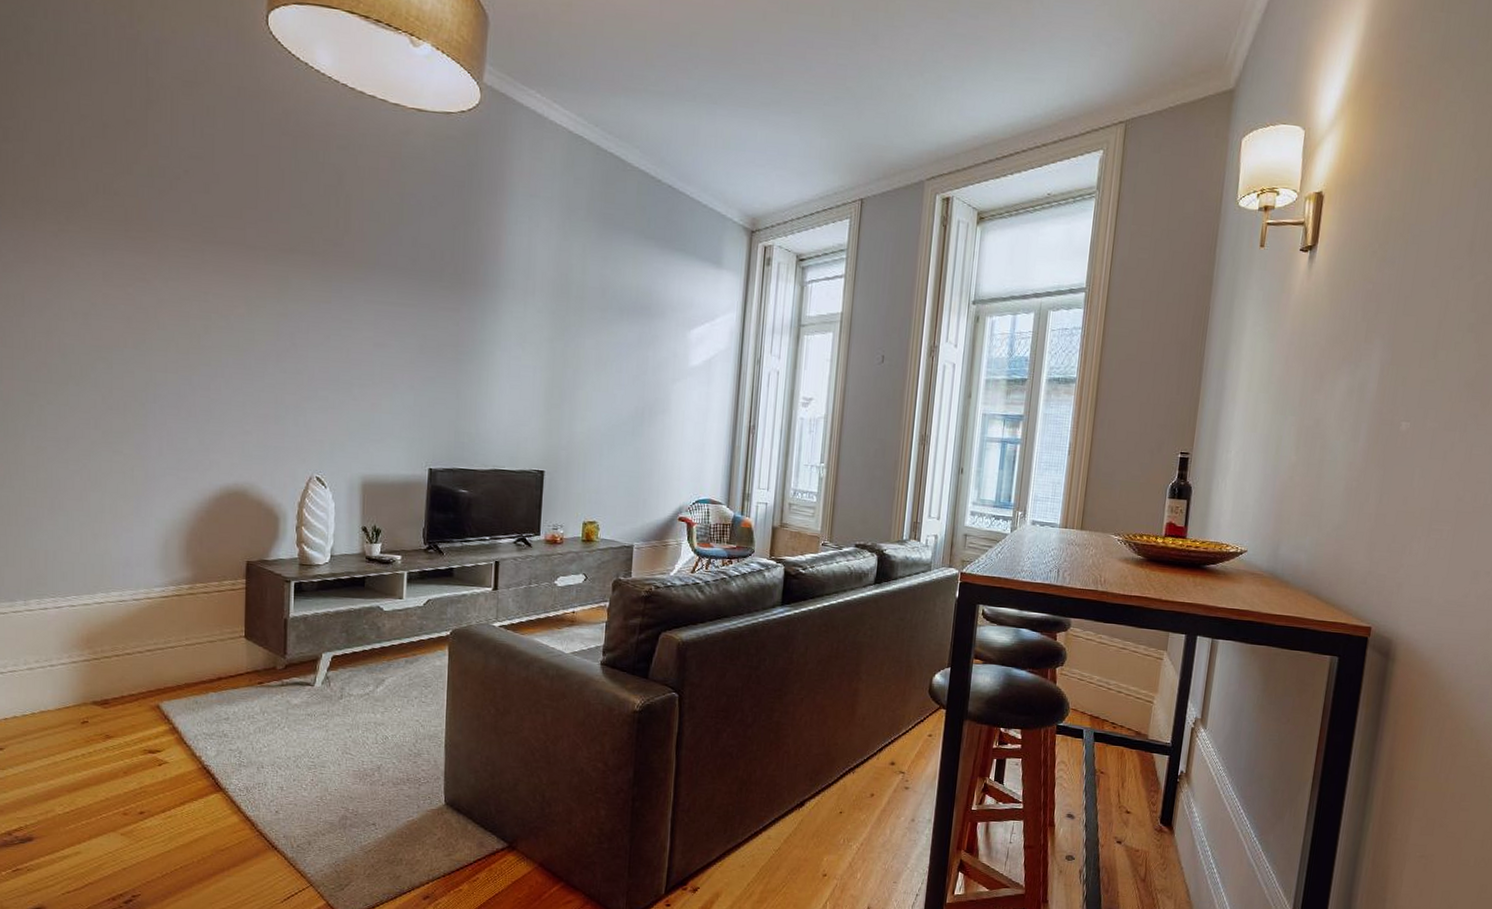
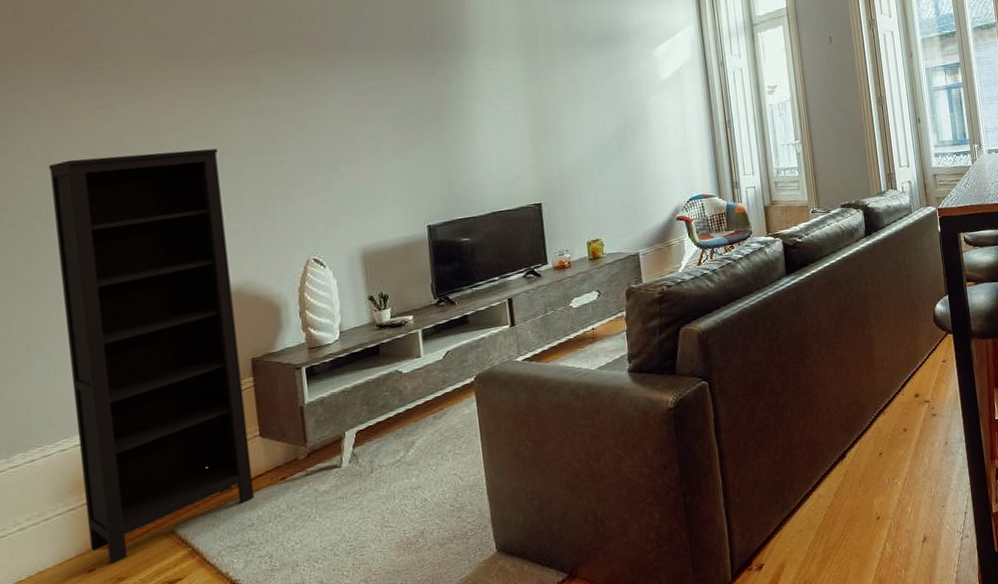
bookcase: none [86,326,241,721] -> present [48,148,255,564]

